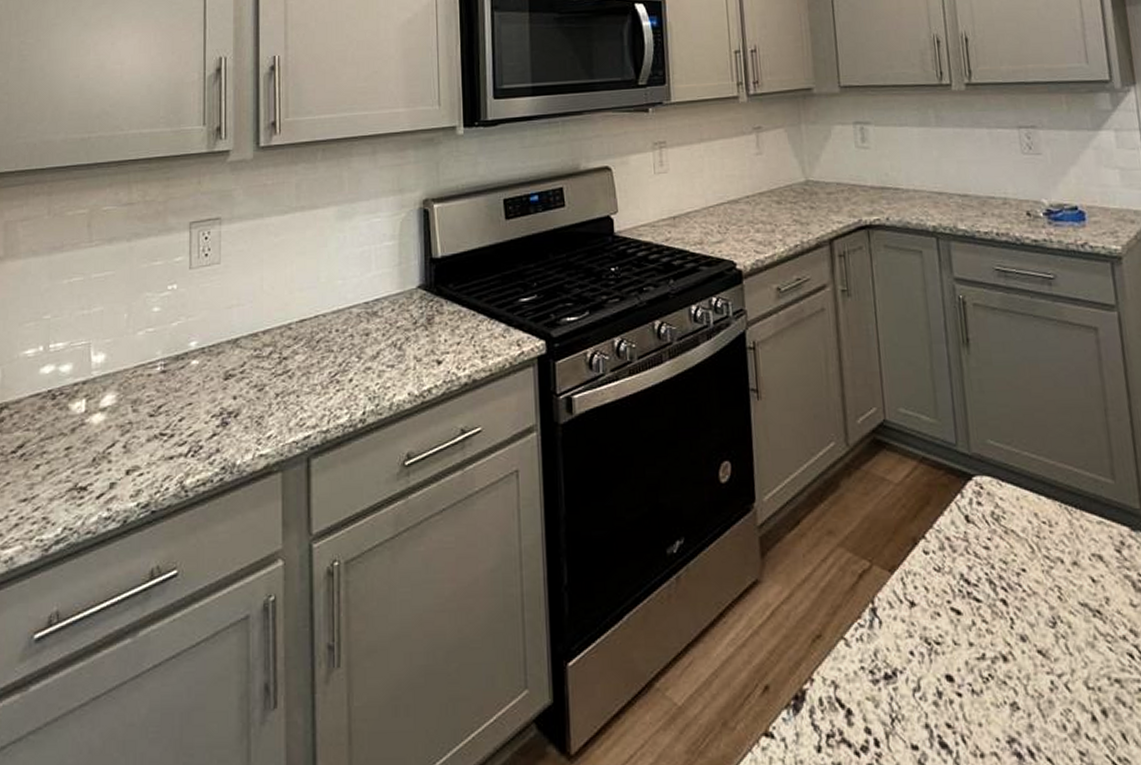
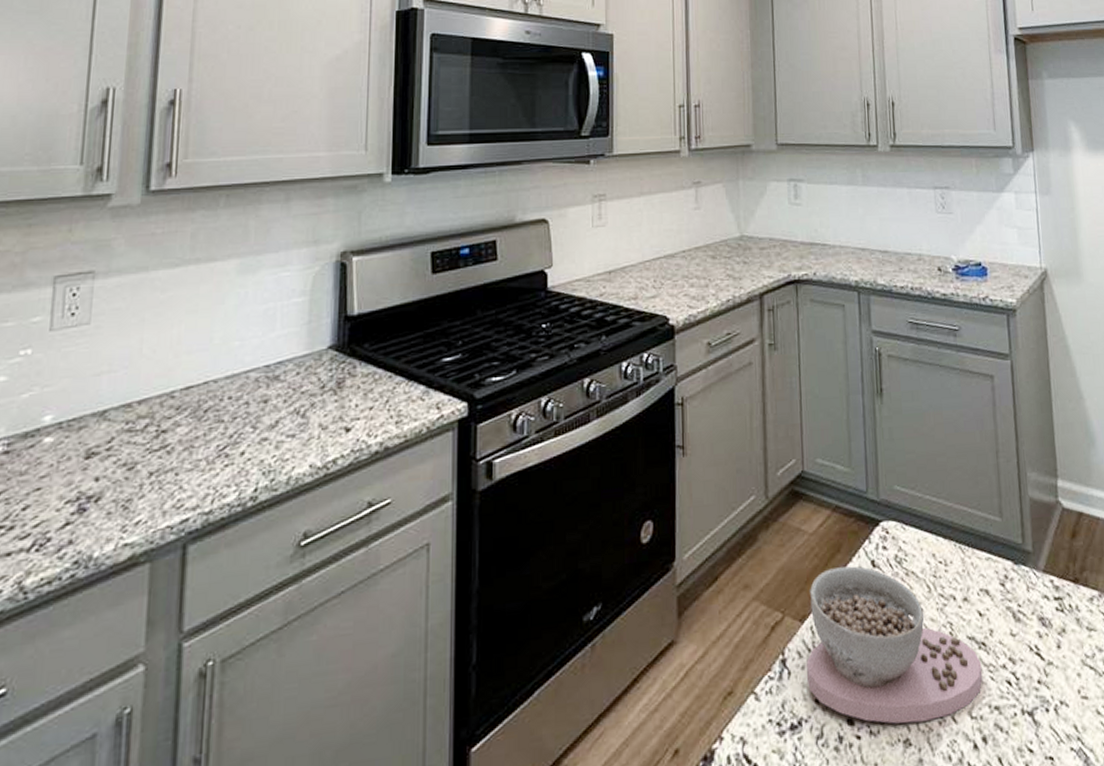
bowl: none [897,519,1100,686] -> present [806,565,983,724]

